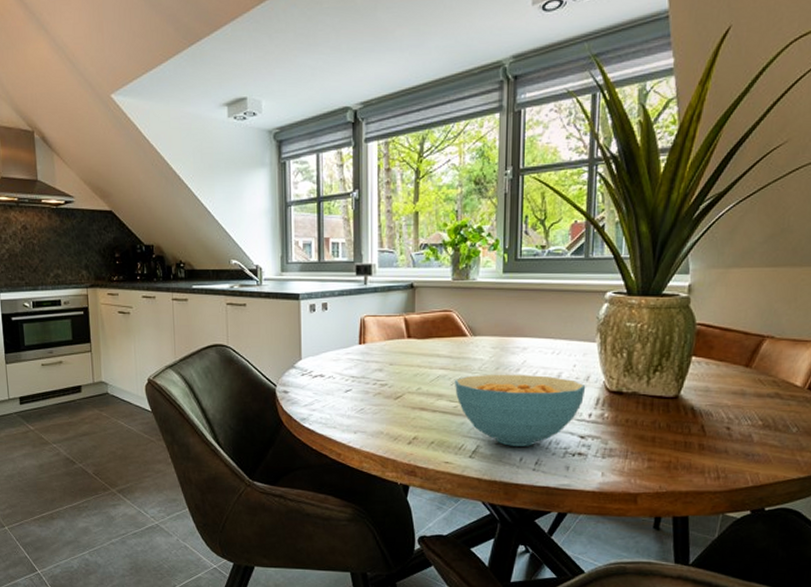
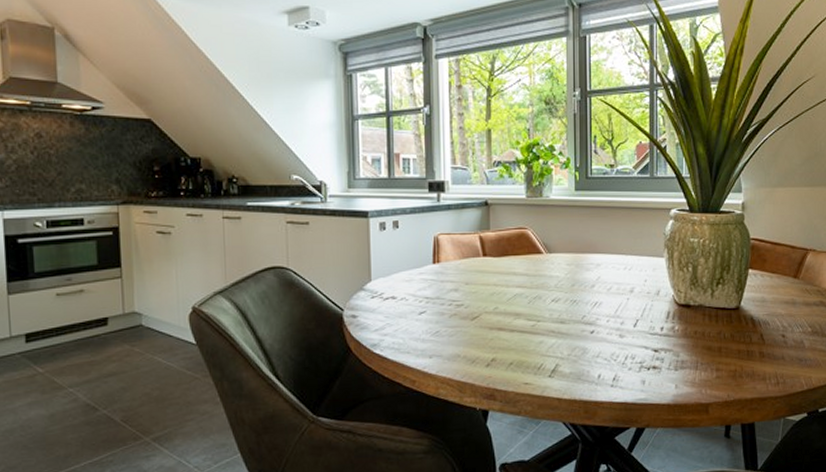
cereal bowl: present [455,374,586,446] -> none [532,290,657,363]

